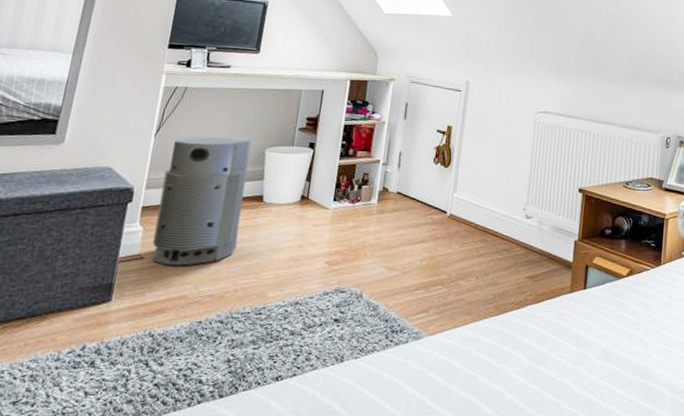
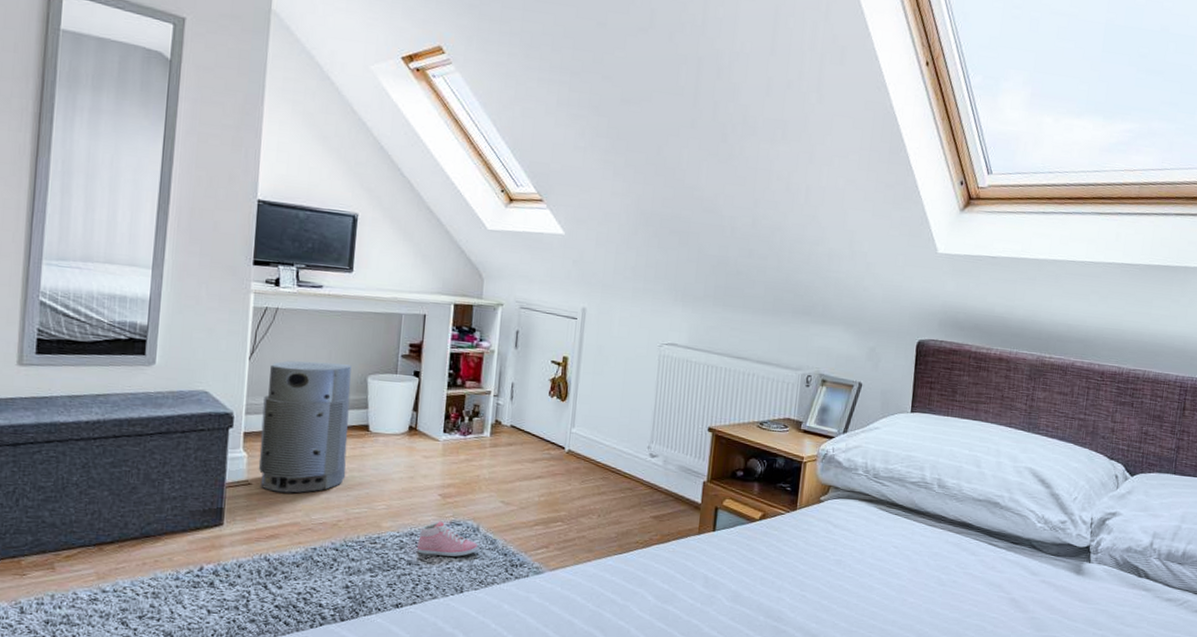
sneaker: none [300,289,361,325] -> present [416,521,479,557]

